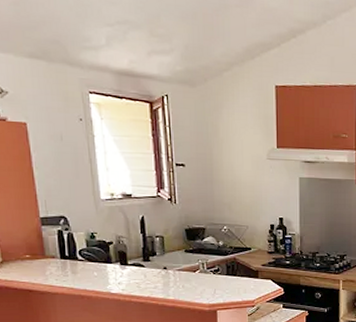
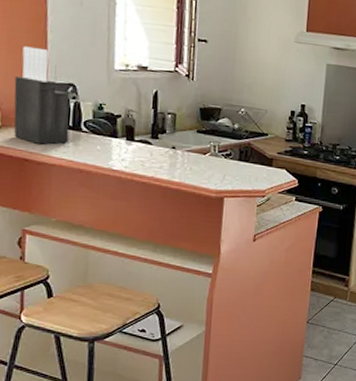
knife block: none [8,184,67,275] -> present [13,46,70,145]

